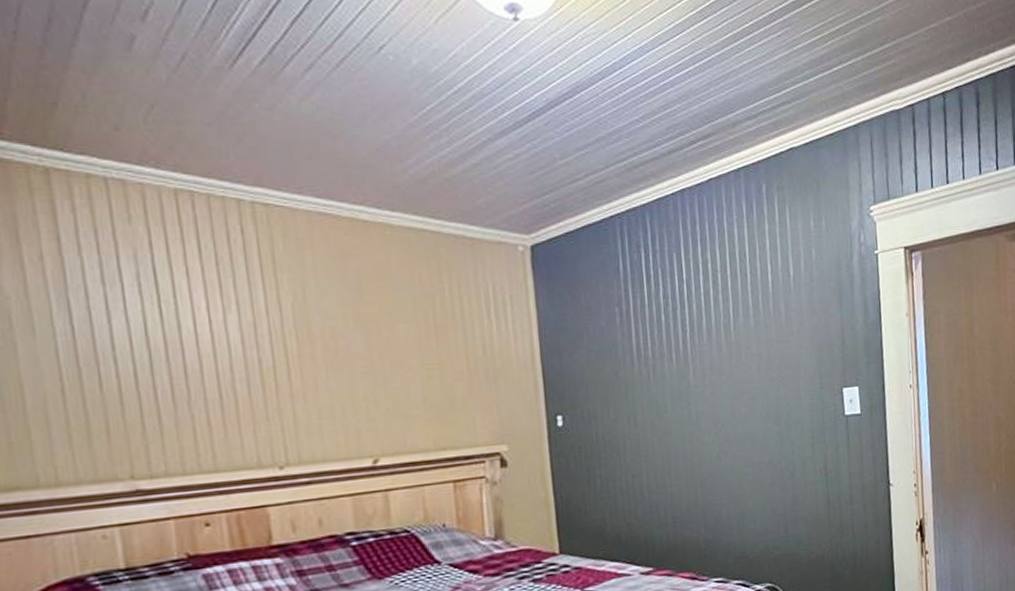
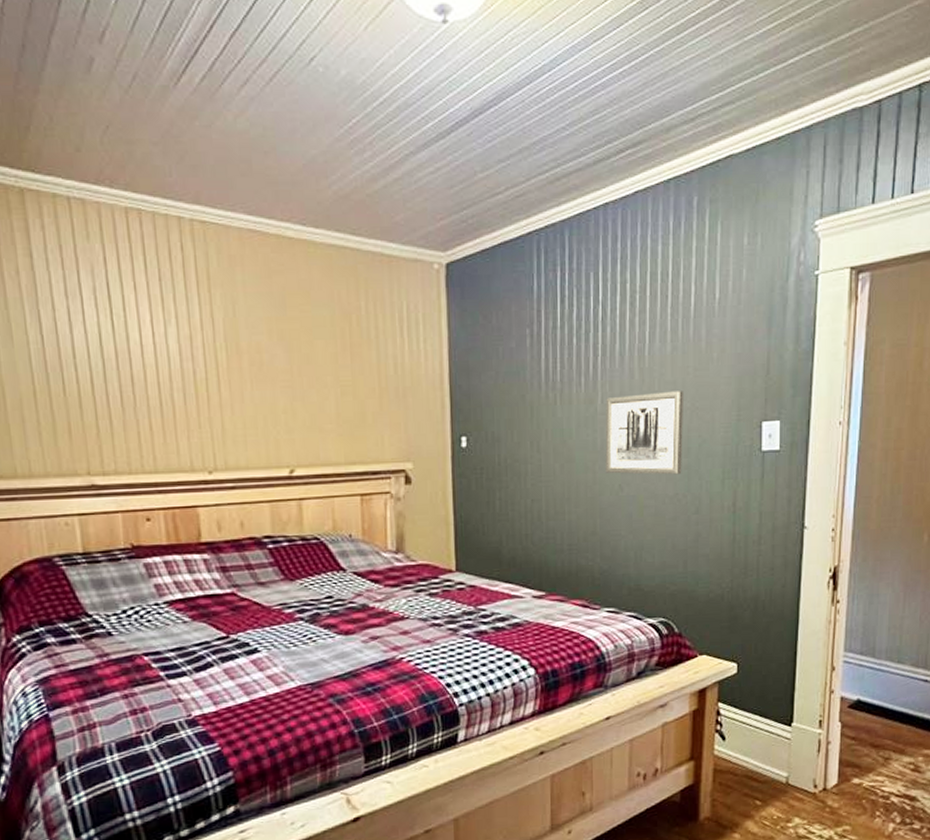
wall art: none [697,362,775,445] -> present [605,391,684,475]

